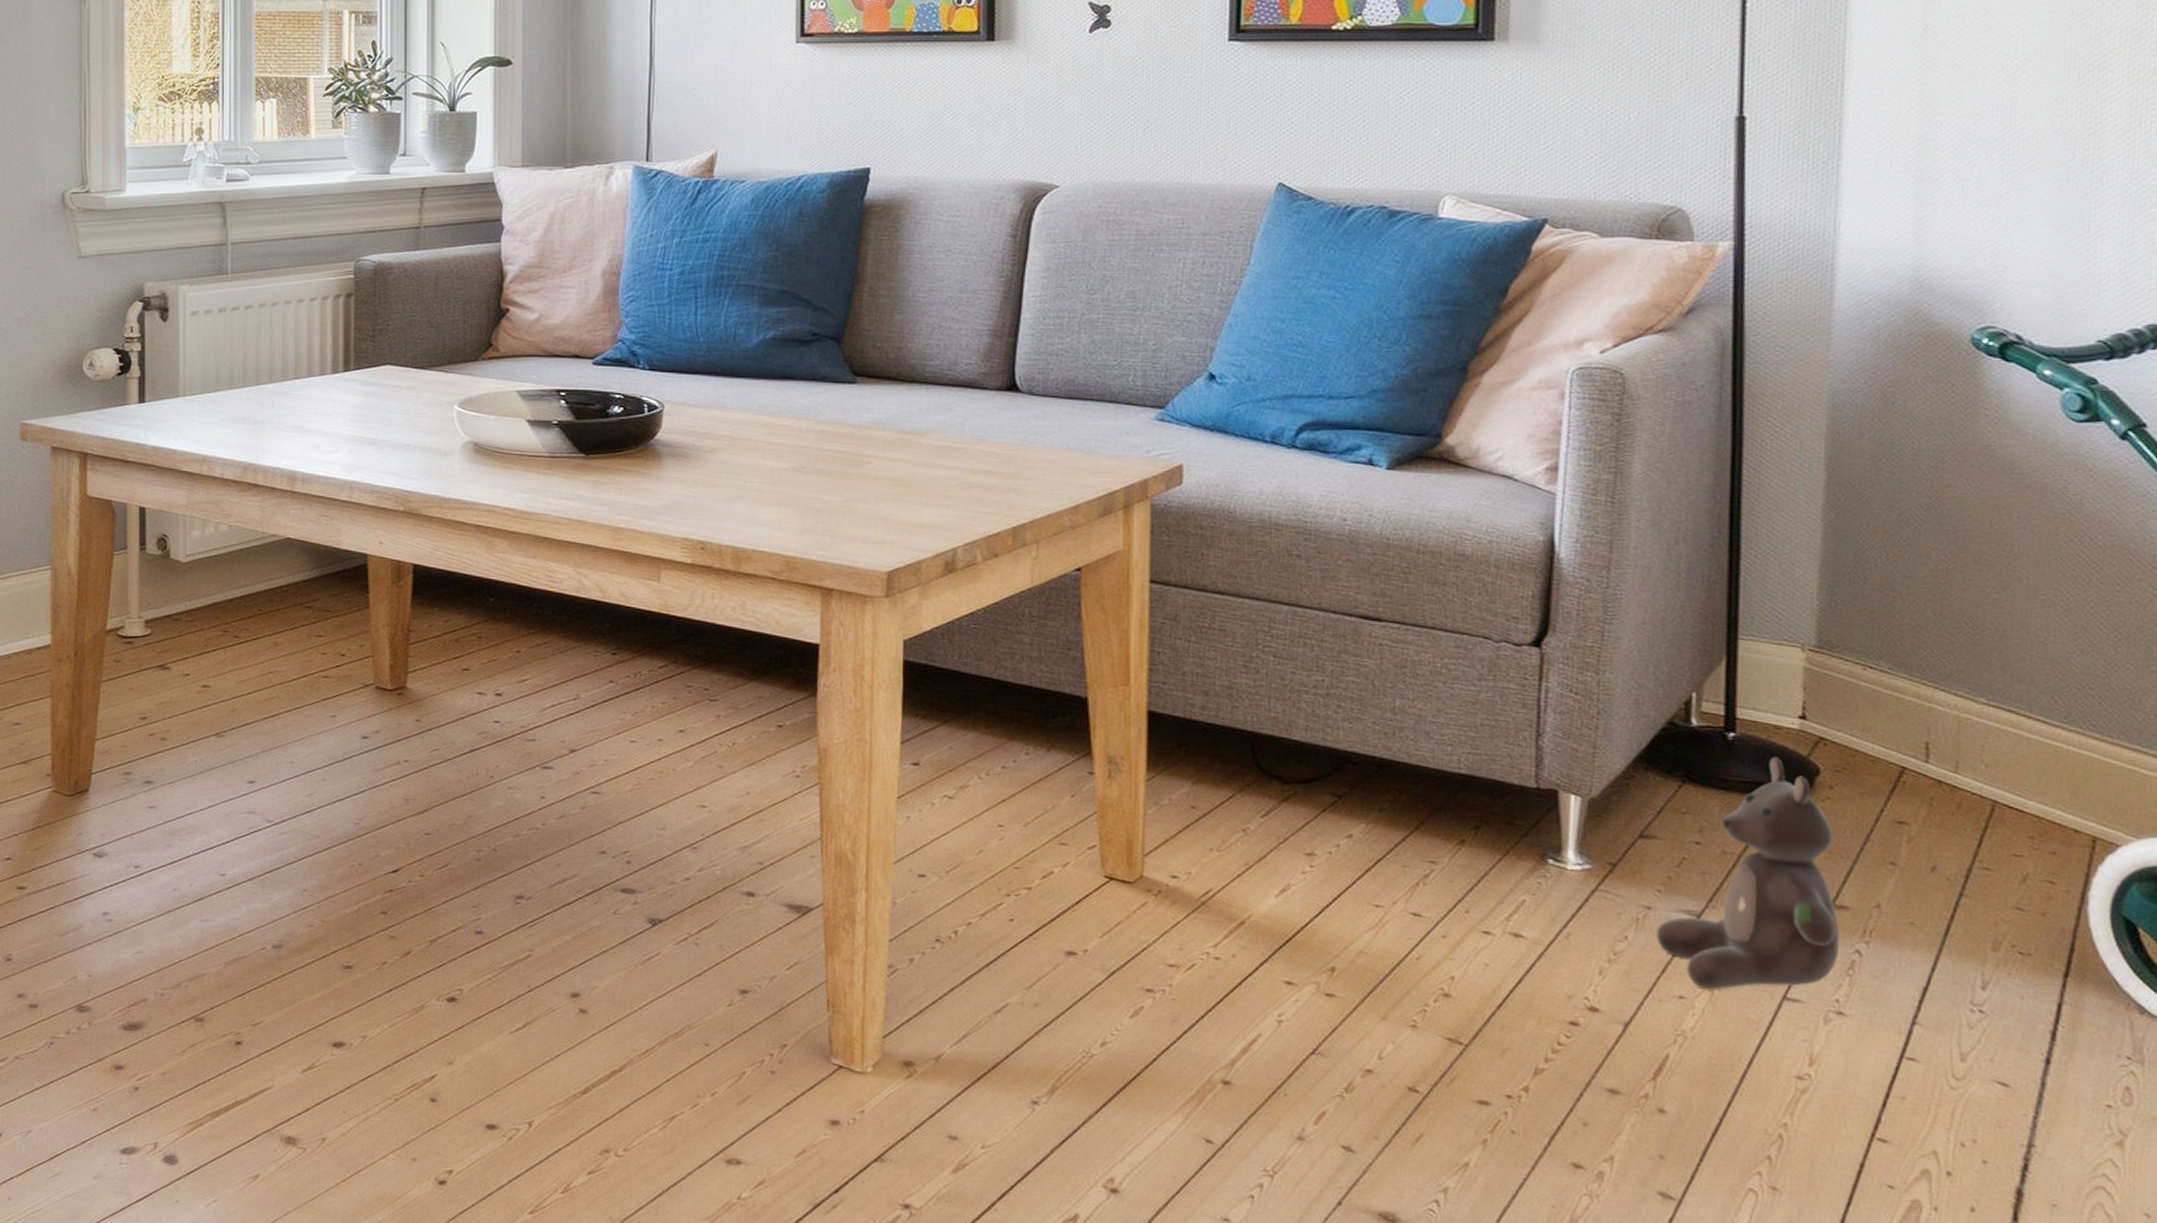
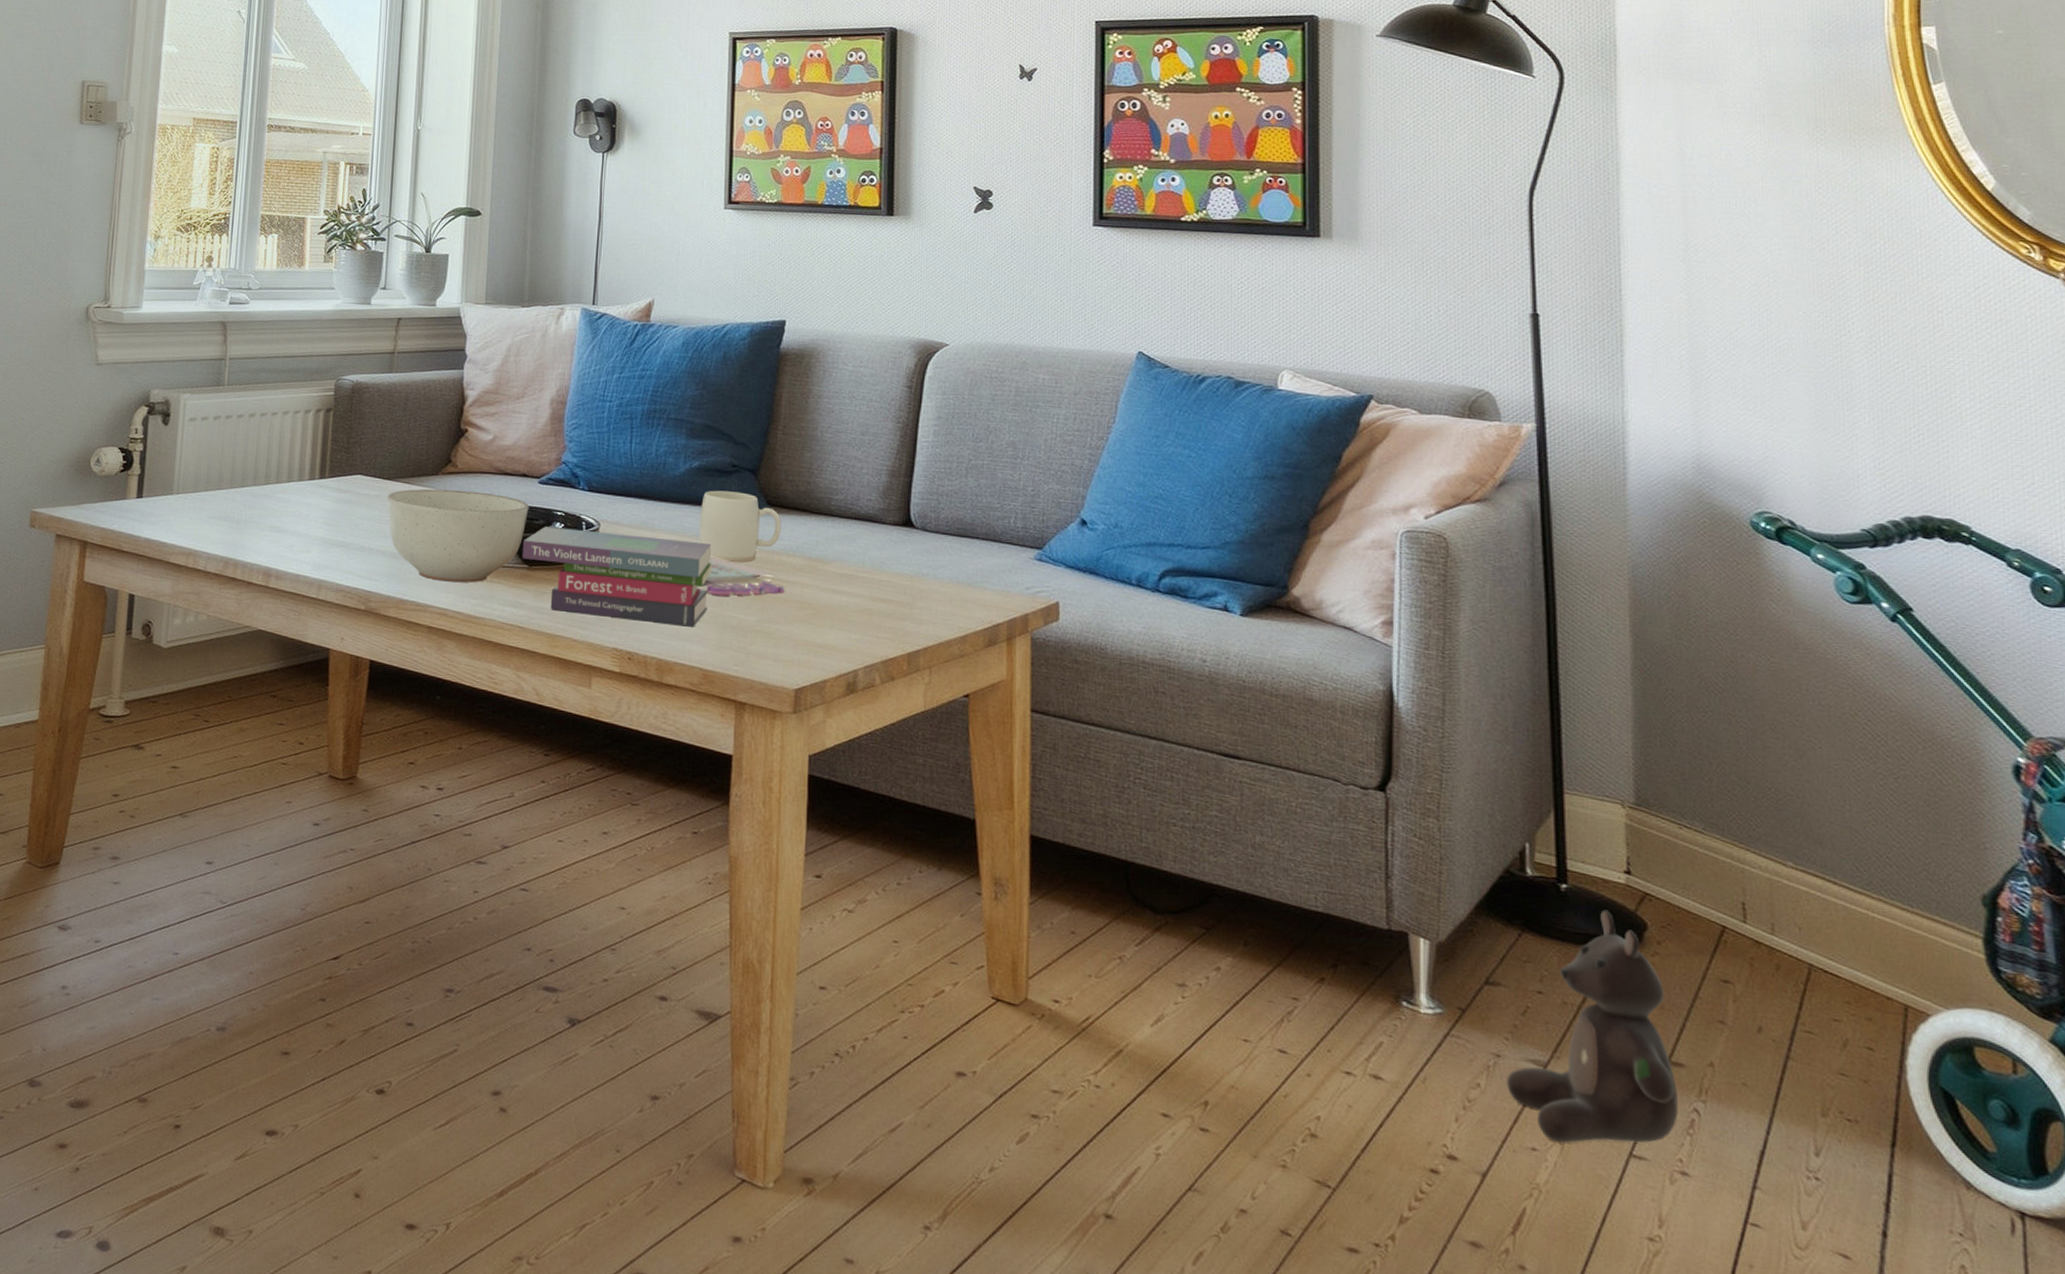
bowl: none [421,376,583,477] -> present [387,489,529,583]
books: none [577,411,792,512] -> present [522,526,712,627]
mug: none [776,362,870,440] -> present [699,490,782,563]
magazine: none [782,434,874,477] -> present [703,556,785,596]

